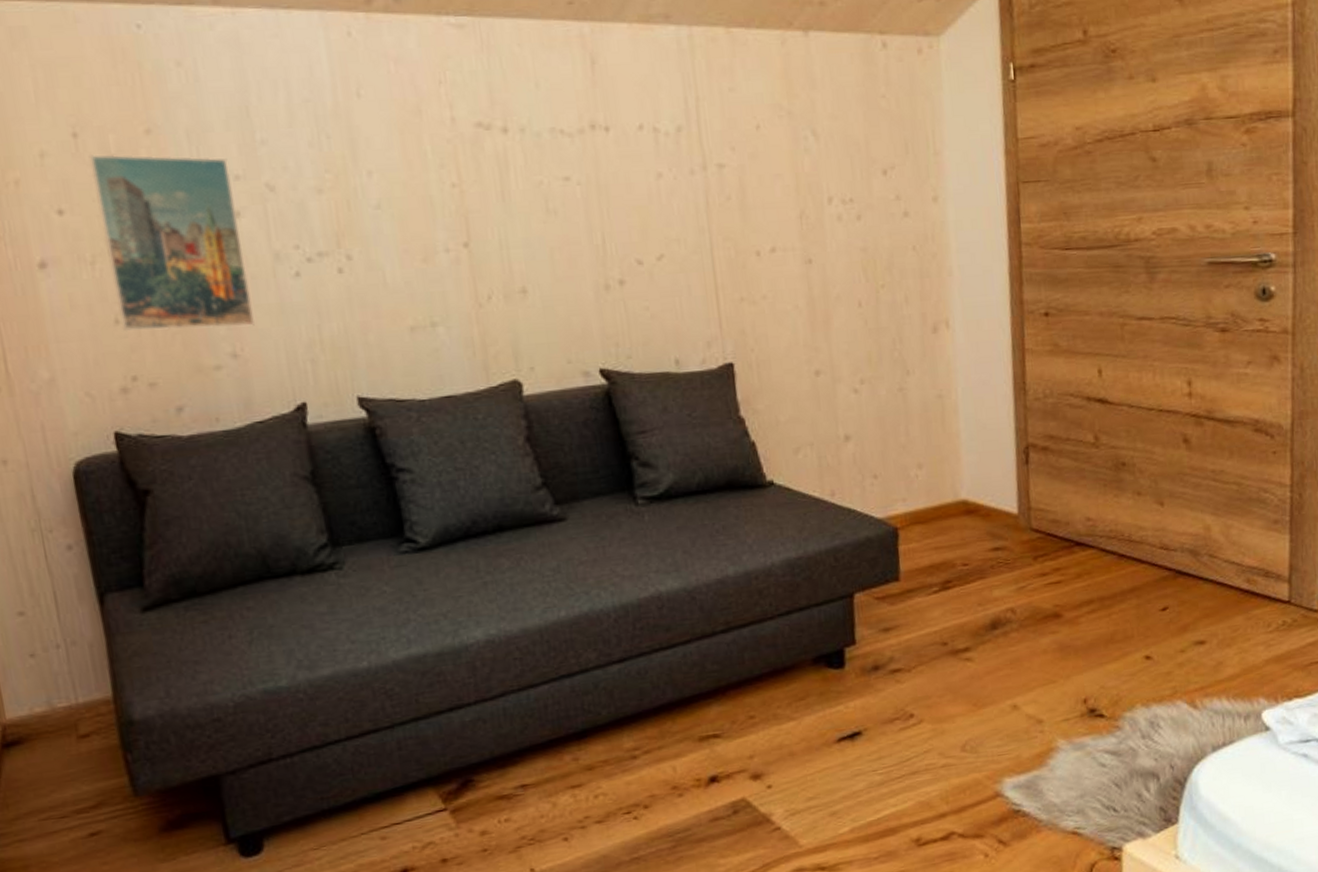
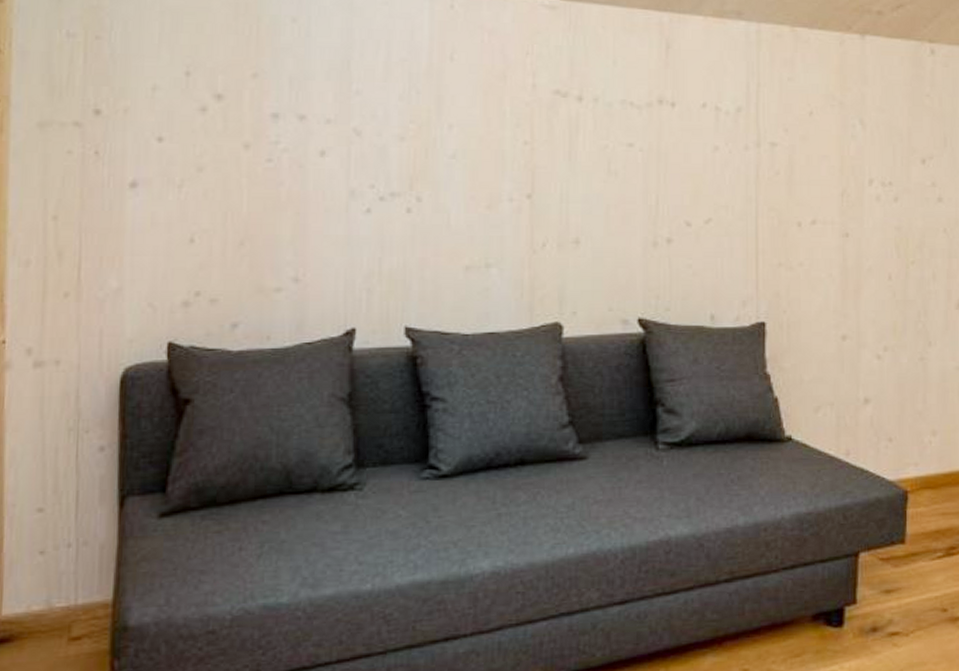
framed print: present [88,154,255,332] -> none [195,92,324,254]

